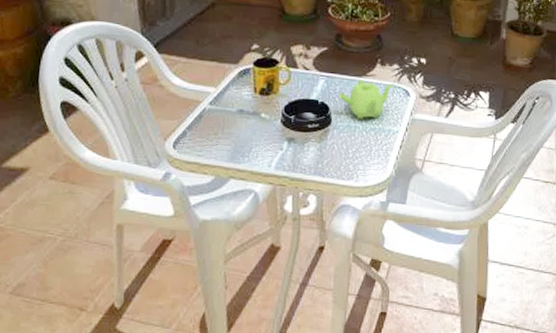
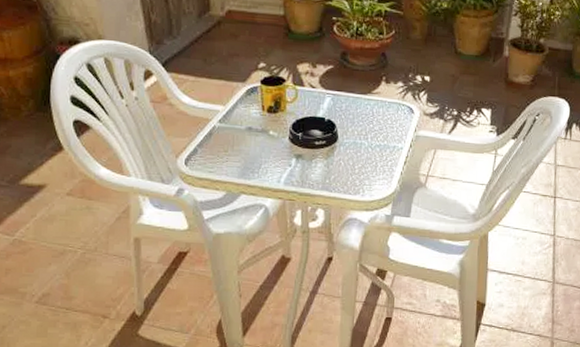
teapot: present [339,79,395,120] -> none [345,97,399,137]

